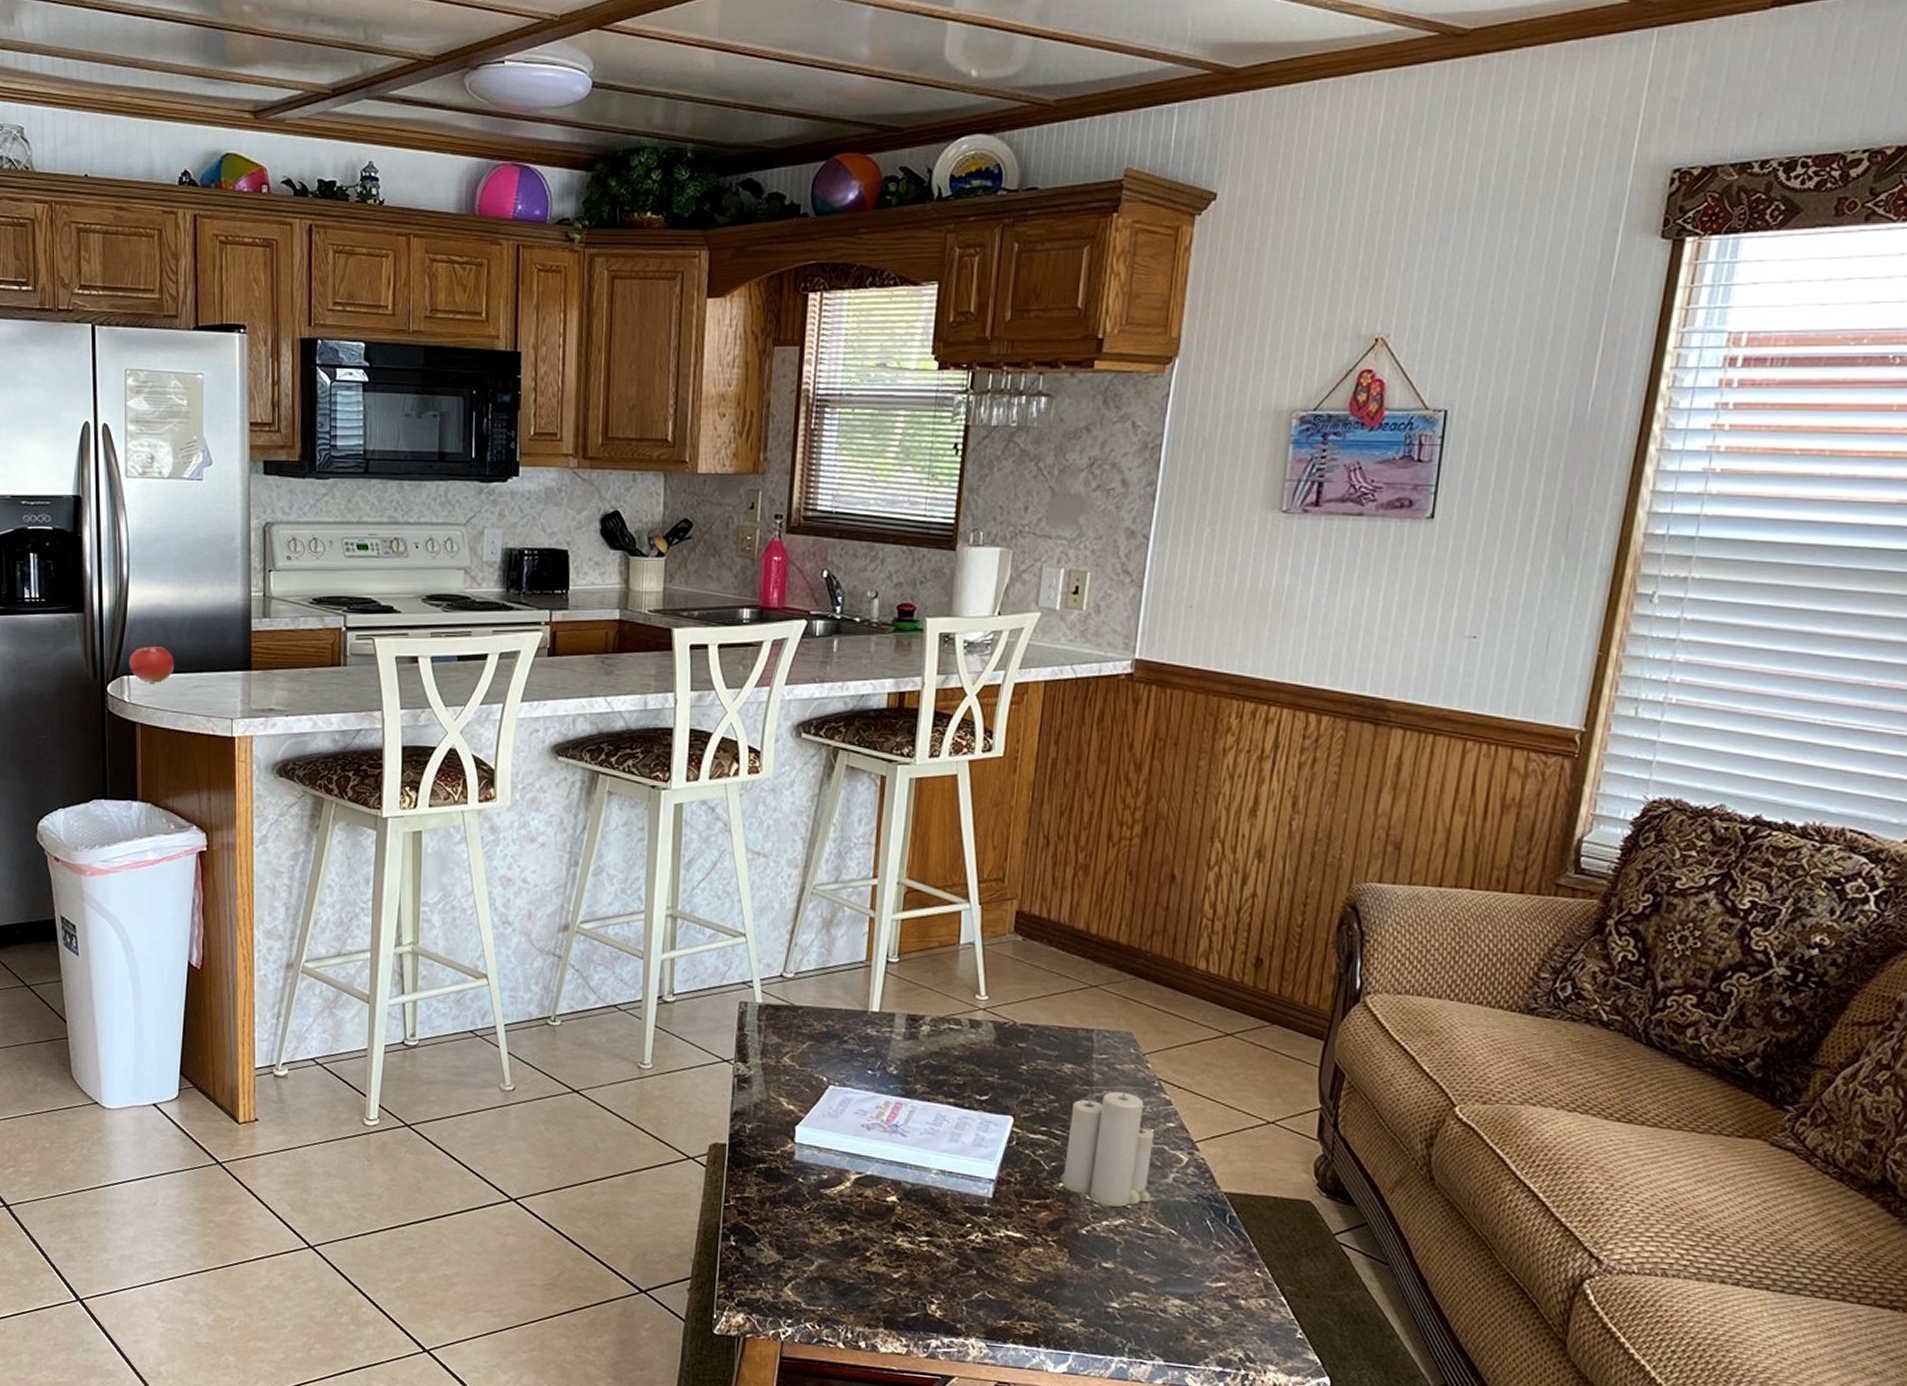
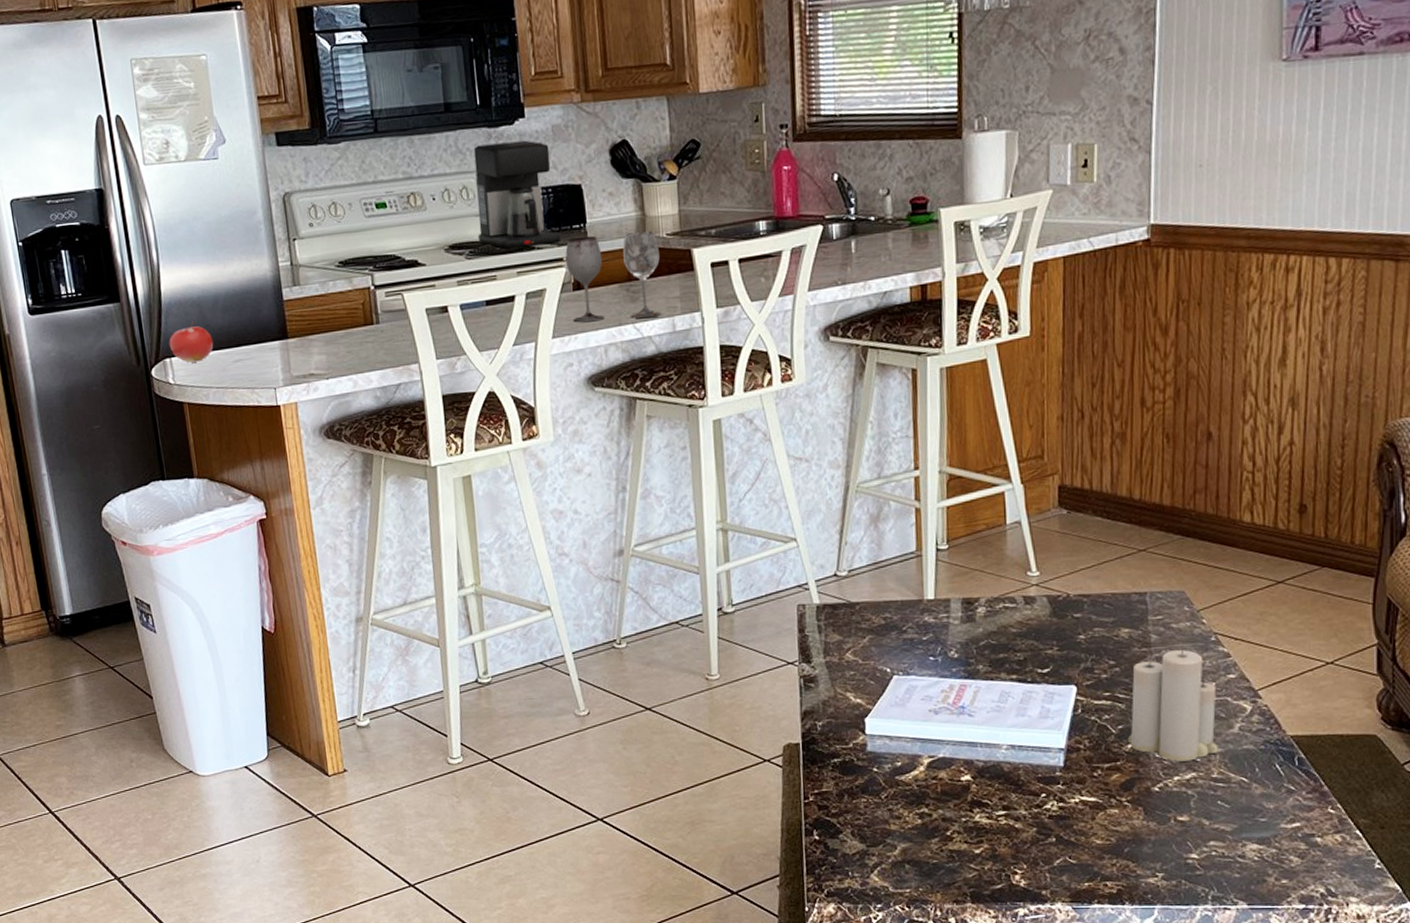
coffee maker: none [458,498,540,608] -> present [473,140,560,250]
wineglass: none [544,602,639,693] -> present [565,231,661,323]

